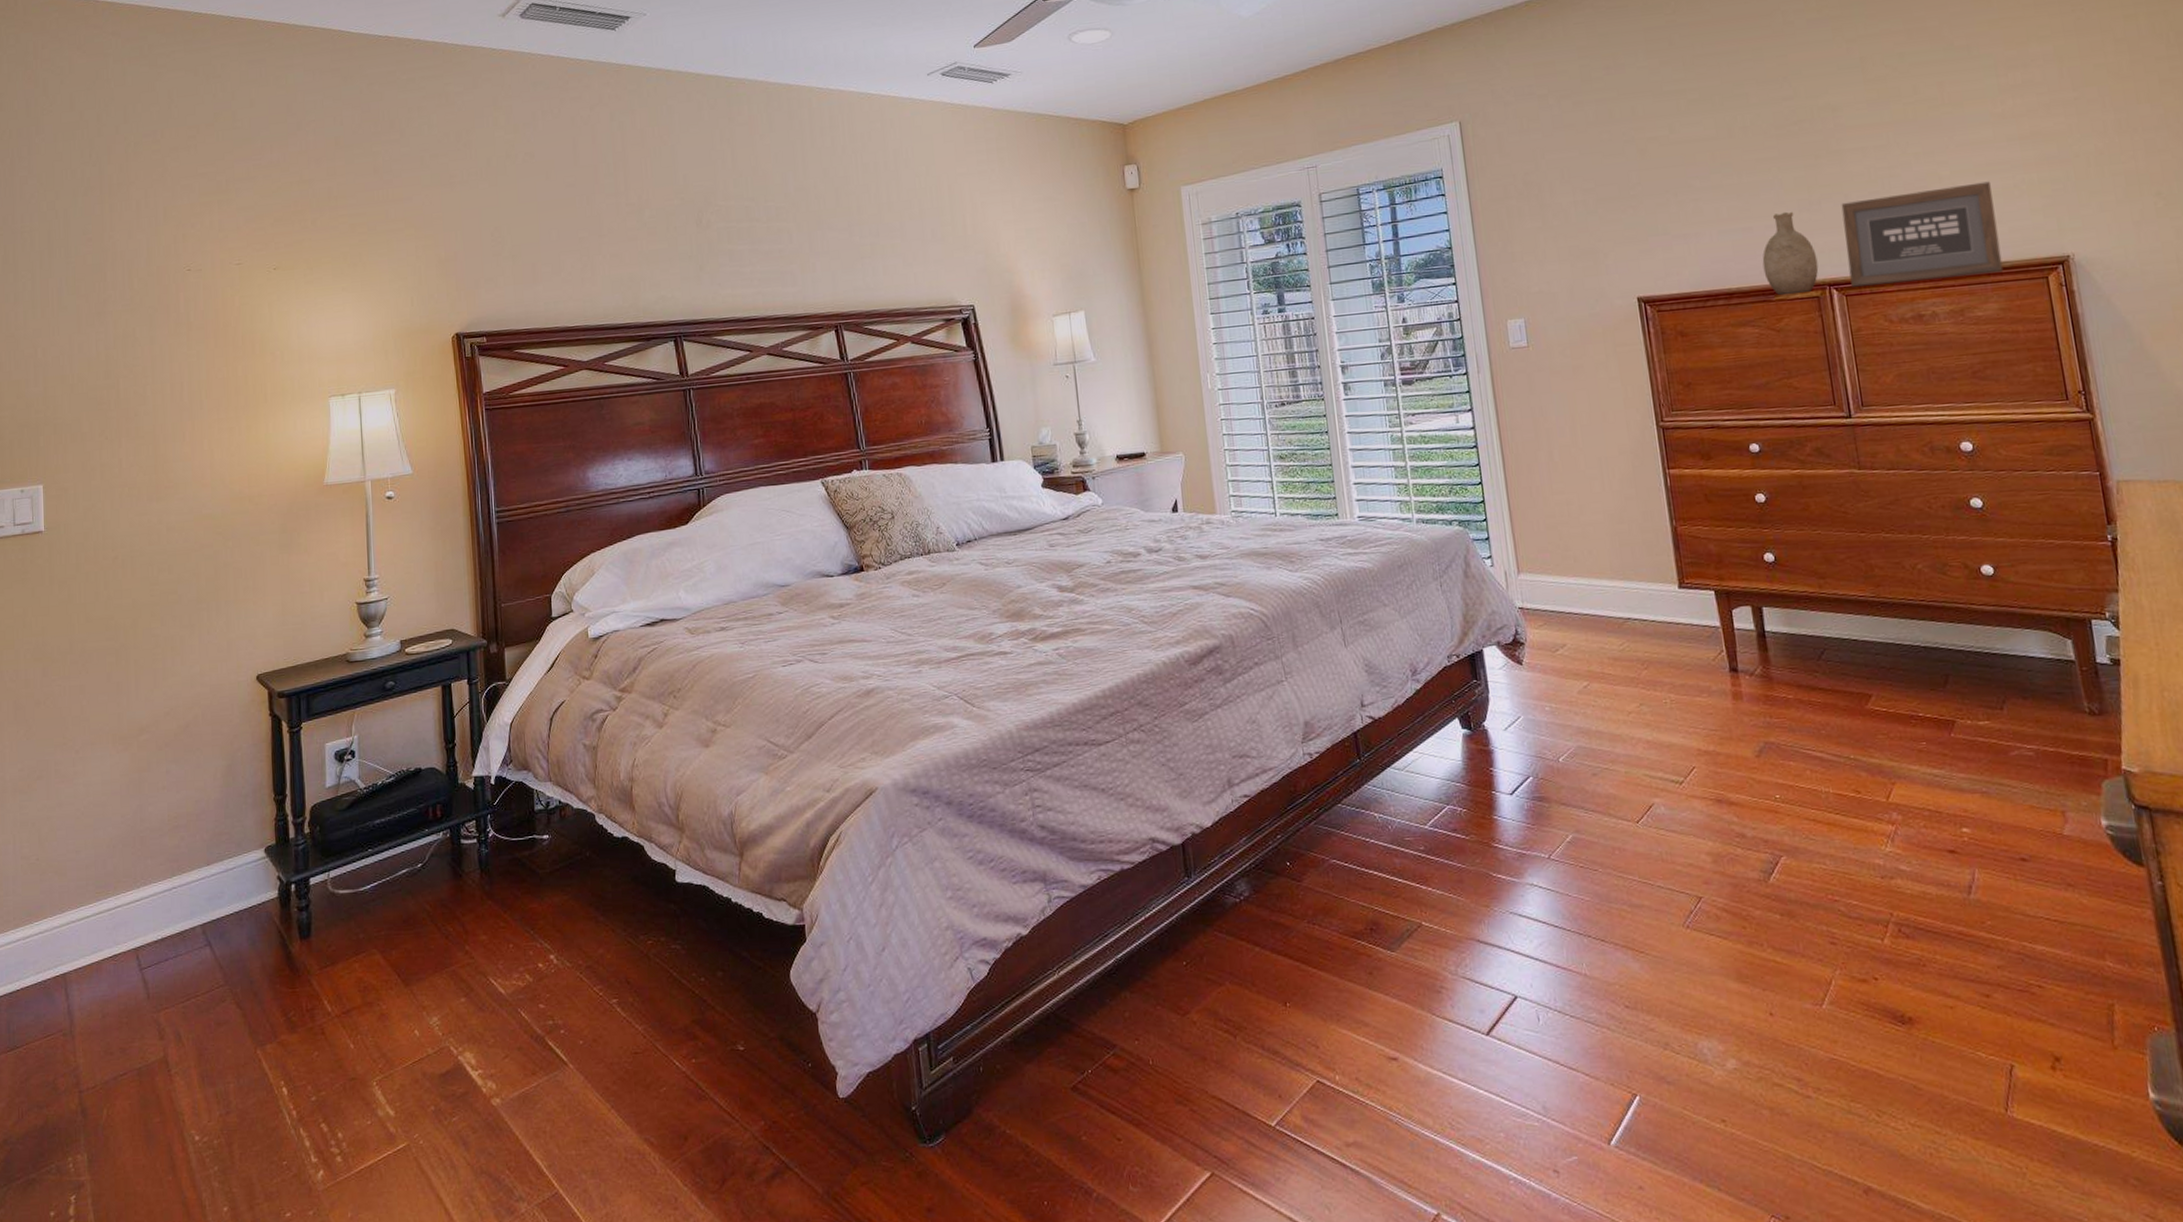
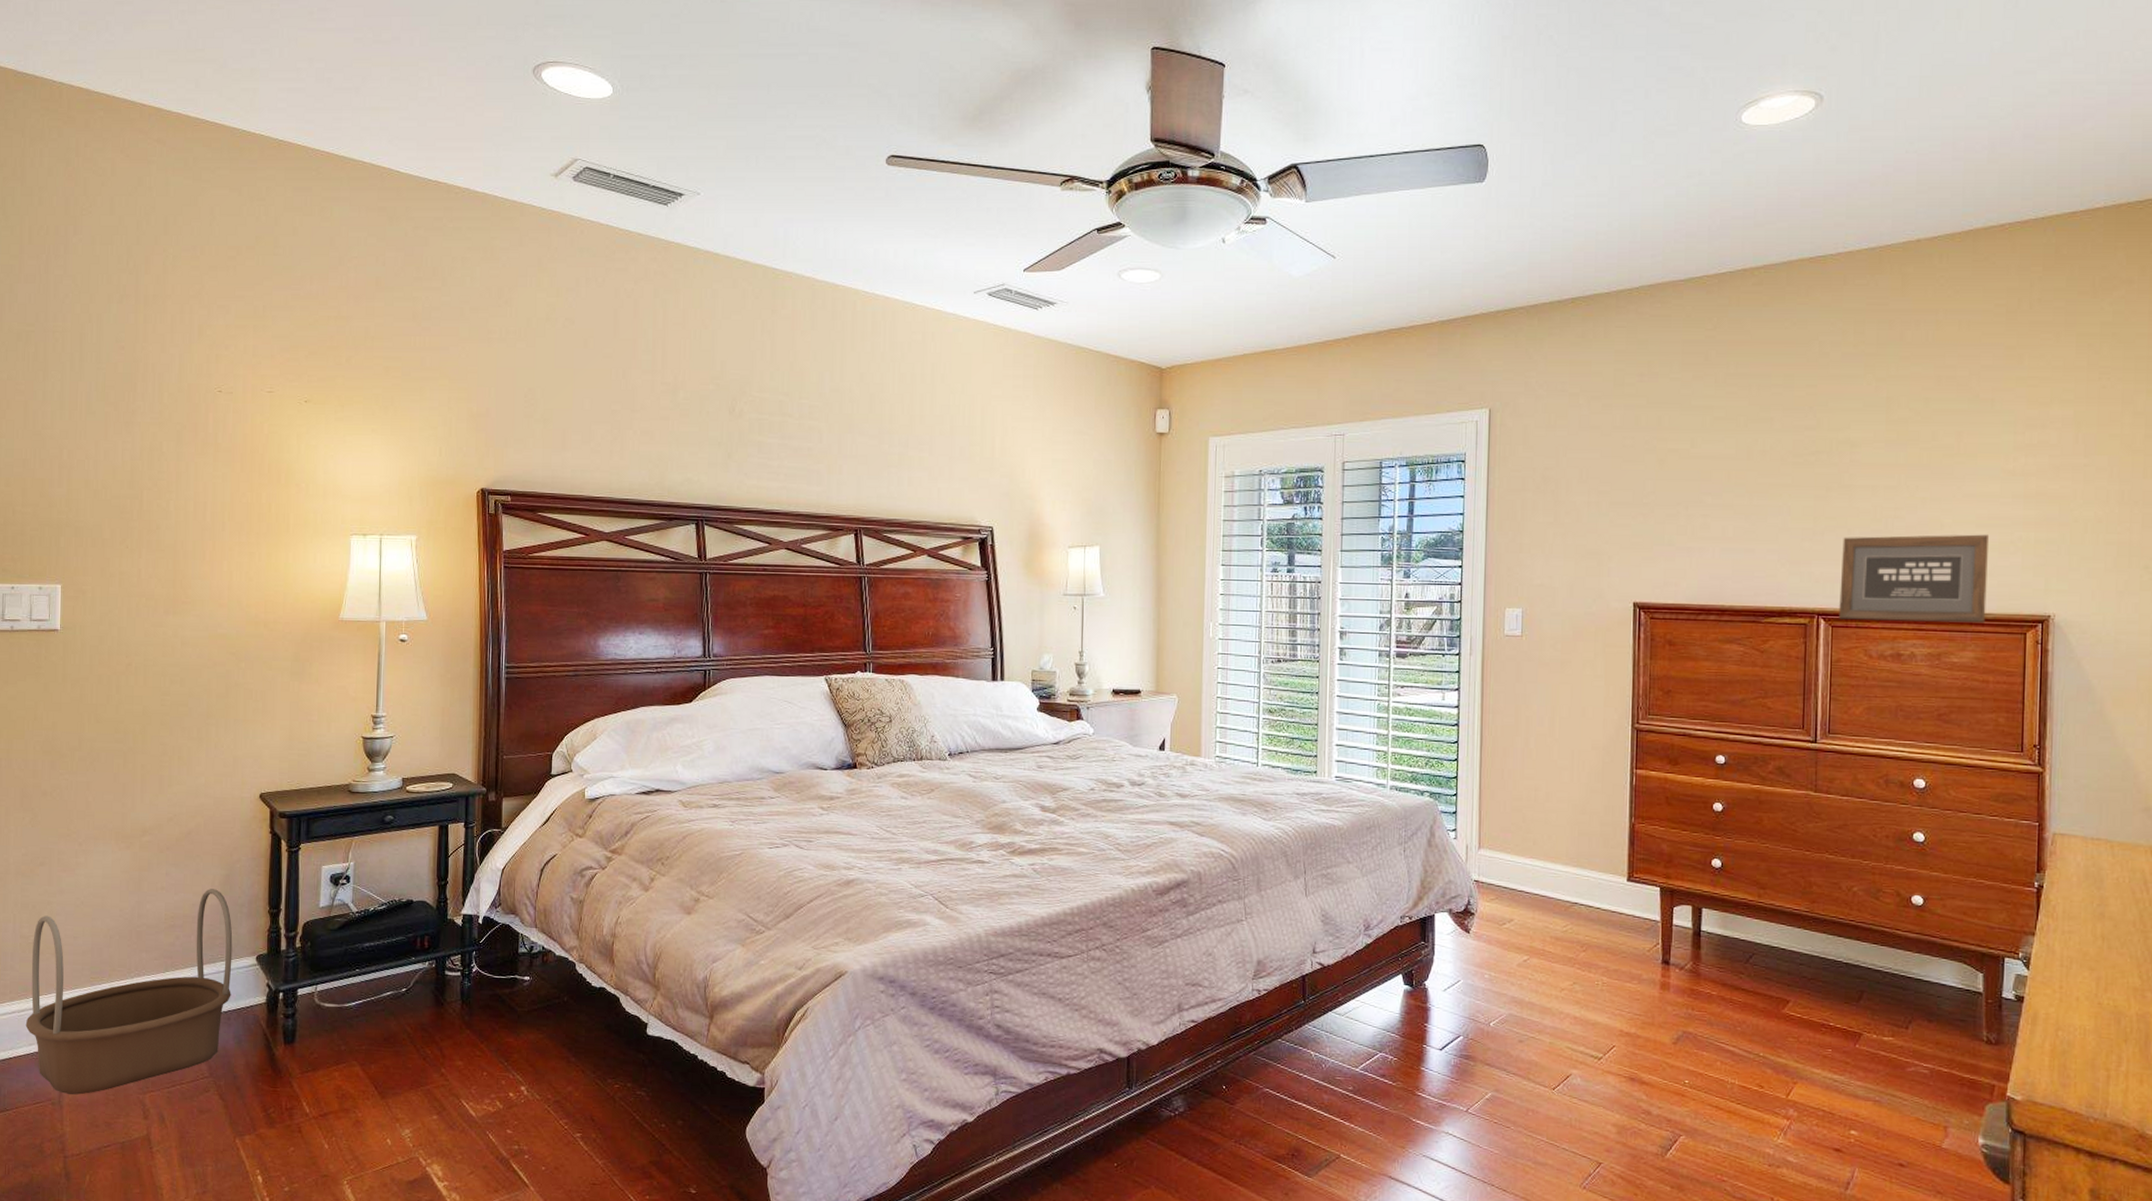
basket: none [31,782,242,1022] -> present [25,889,233,1095]
decorative vase: present [1762,211,1819,296] -> none [1758,538,1811,619]

